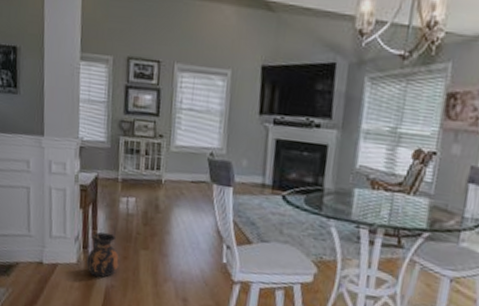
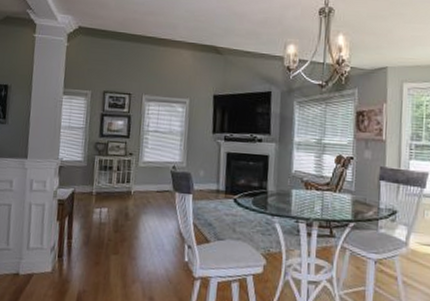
ceramic jug: present [87,231,120,278] -> none [61,240,92,284]

